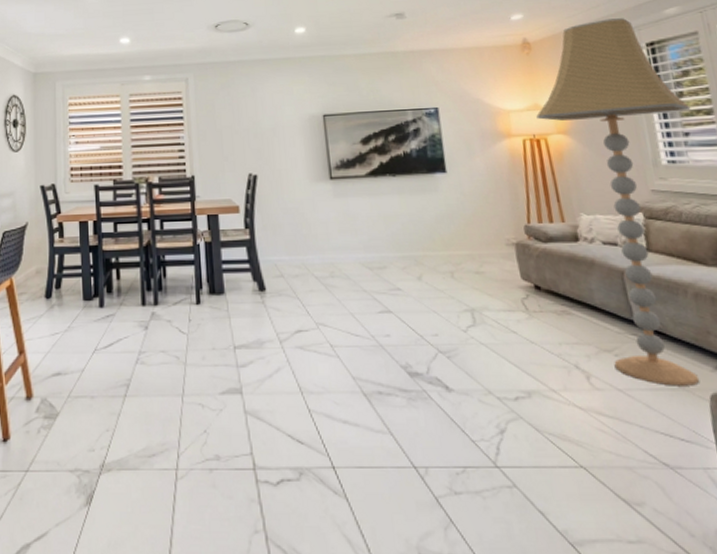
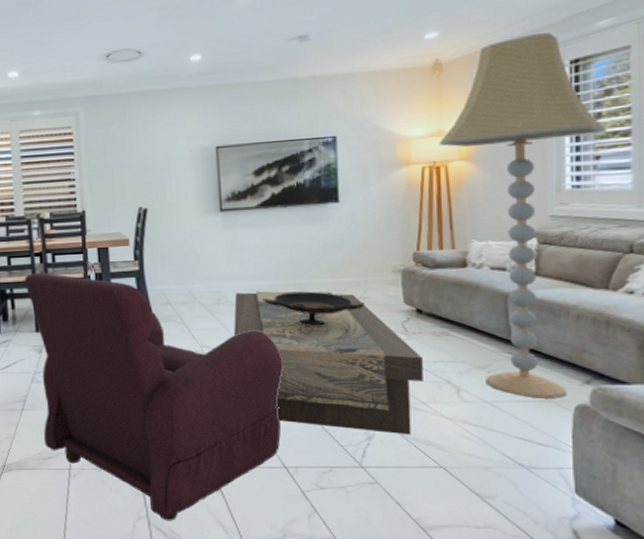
armchair: none [130,239,407,535] -> present [24,272,283,521]
coffee table: none [349,263,551,428] -> present [234,290,423,435]
decorative bowl: none [378,264,483,303] -> present [262,291,366,327]

